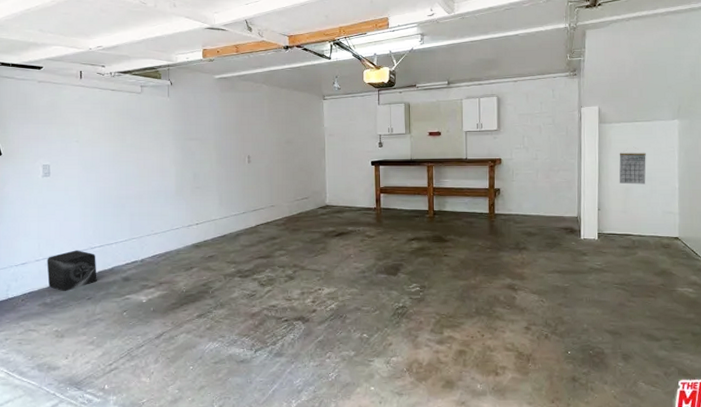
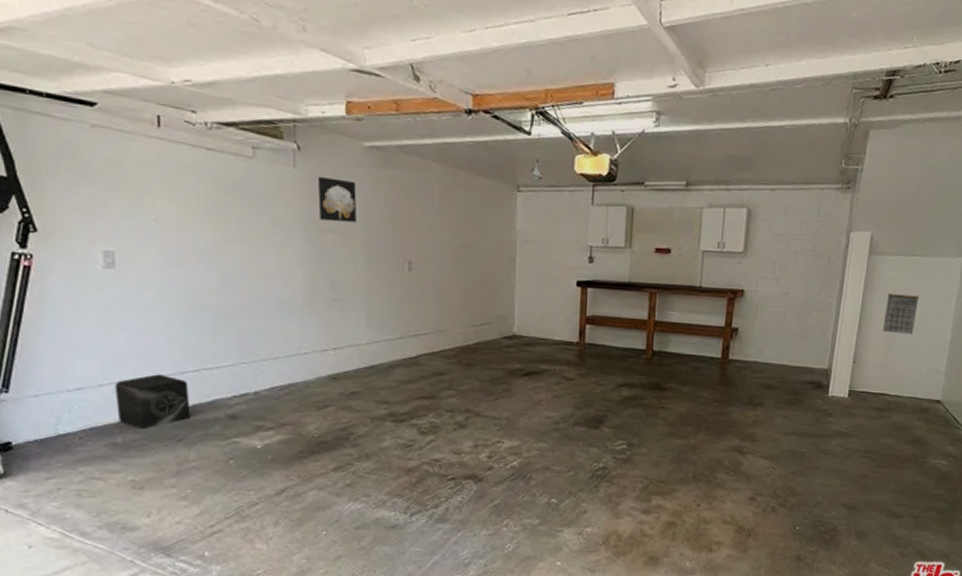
wall art: none [184,102,212,132] -> present [317,177,358,223]

